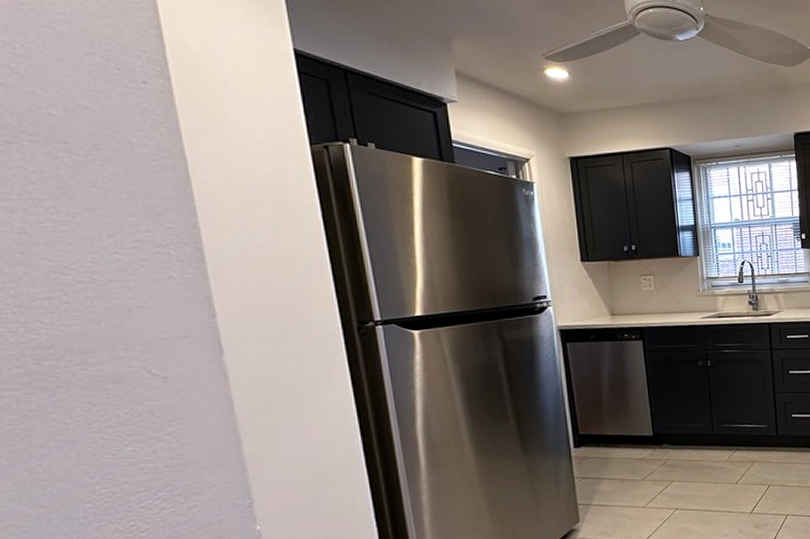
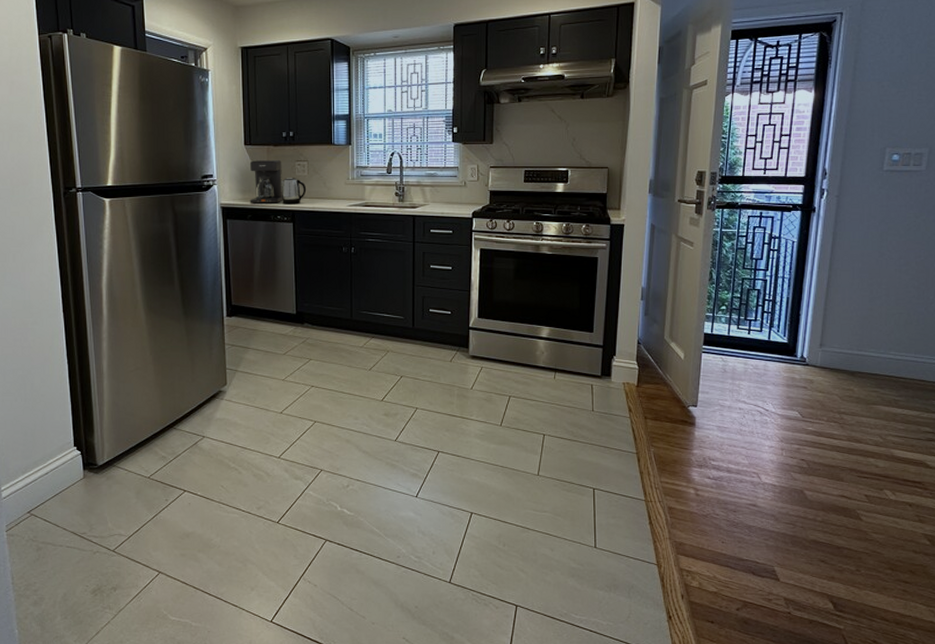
coffee maker: none [588,276,630,324] -> present [249,160,283,204]
kettle: none [625,292,655,322] -> present [281,177,307,205]

